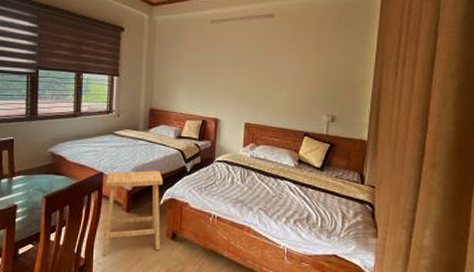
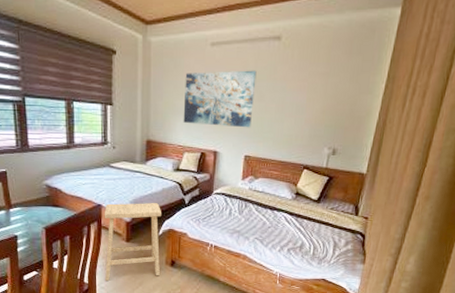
wall art: none [185,44,253,97] -> present [183,70,257,128]

